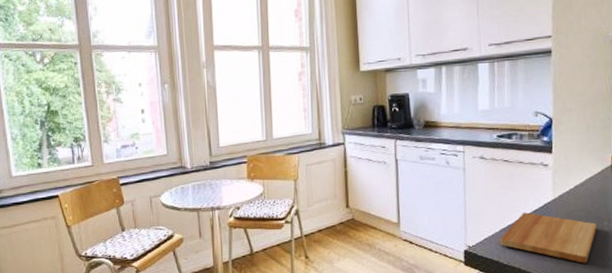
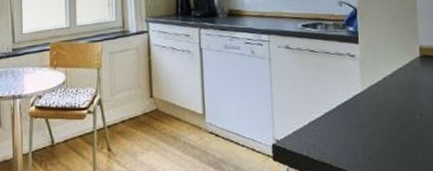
cutting board: present [500,212,597,263] -> none [309,105,409,160]

